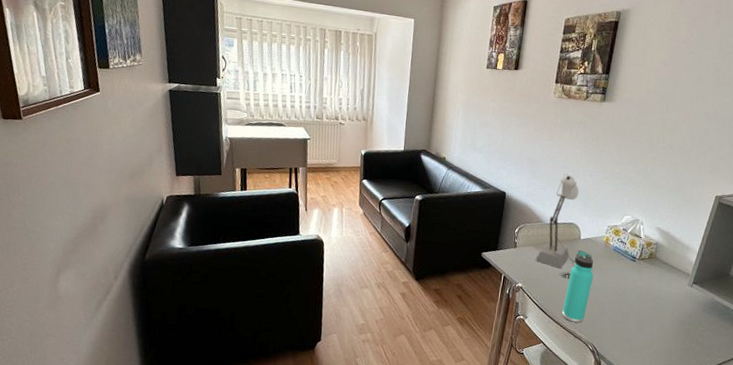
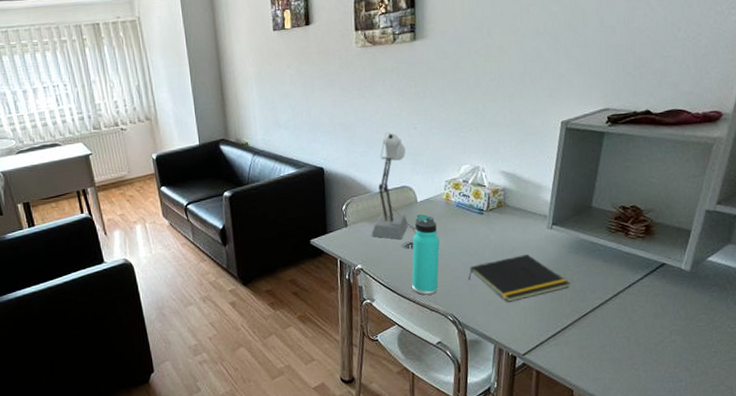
notepad: none [612,304,700,344] -> present [468,254,570,302]

